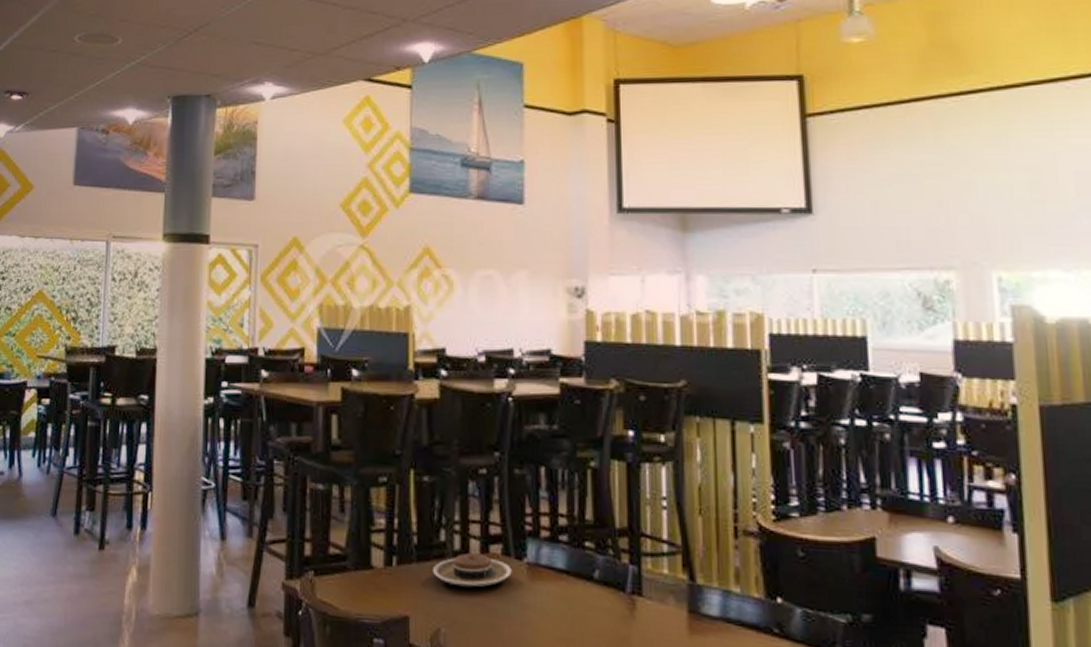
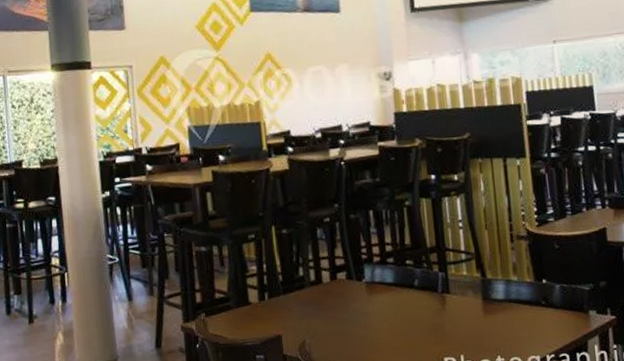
plate: present [433,553,512,588] -> none [296,281,355,307]

